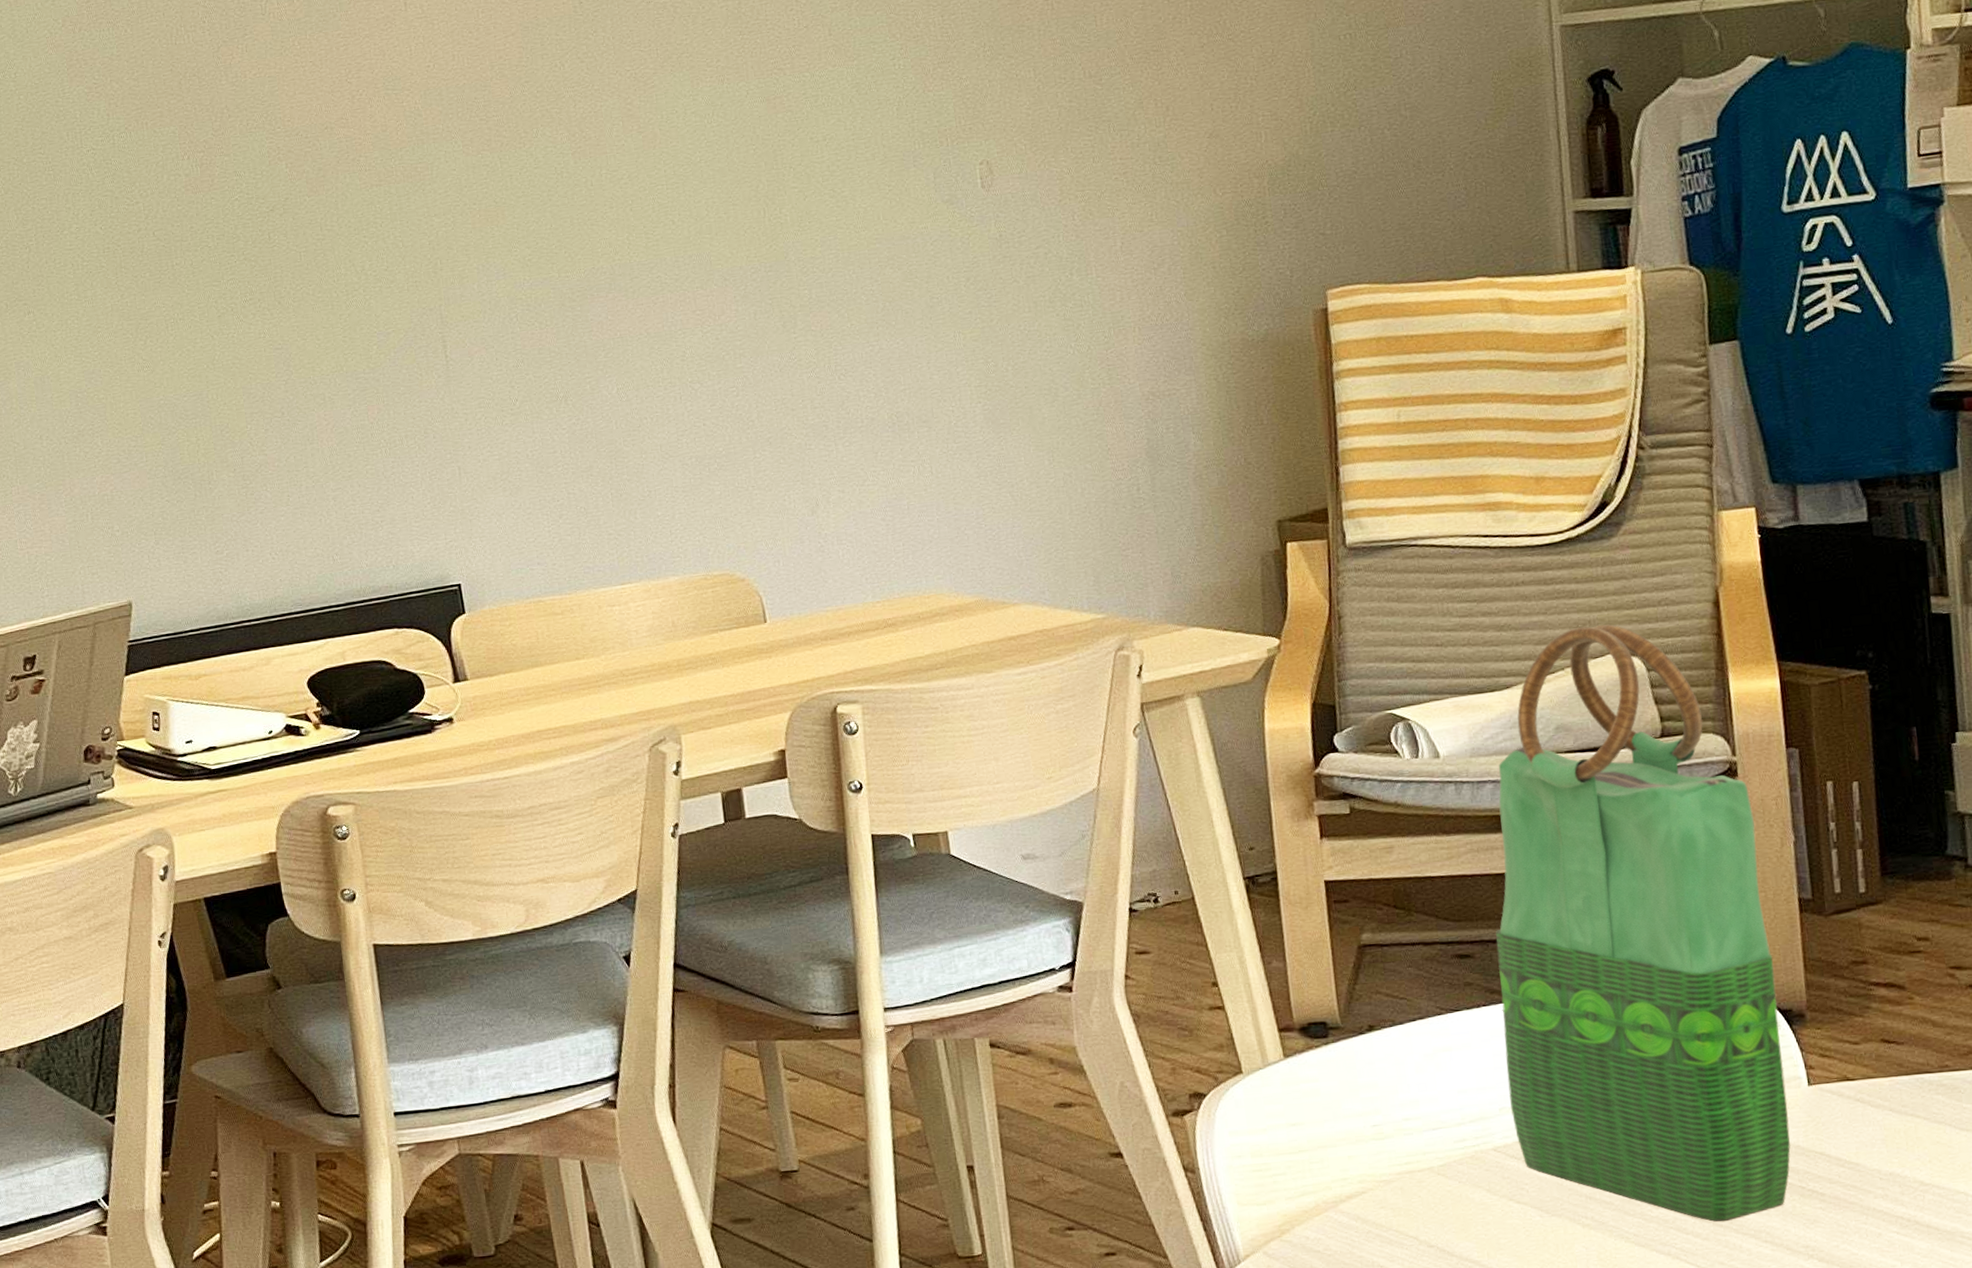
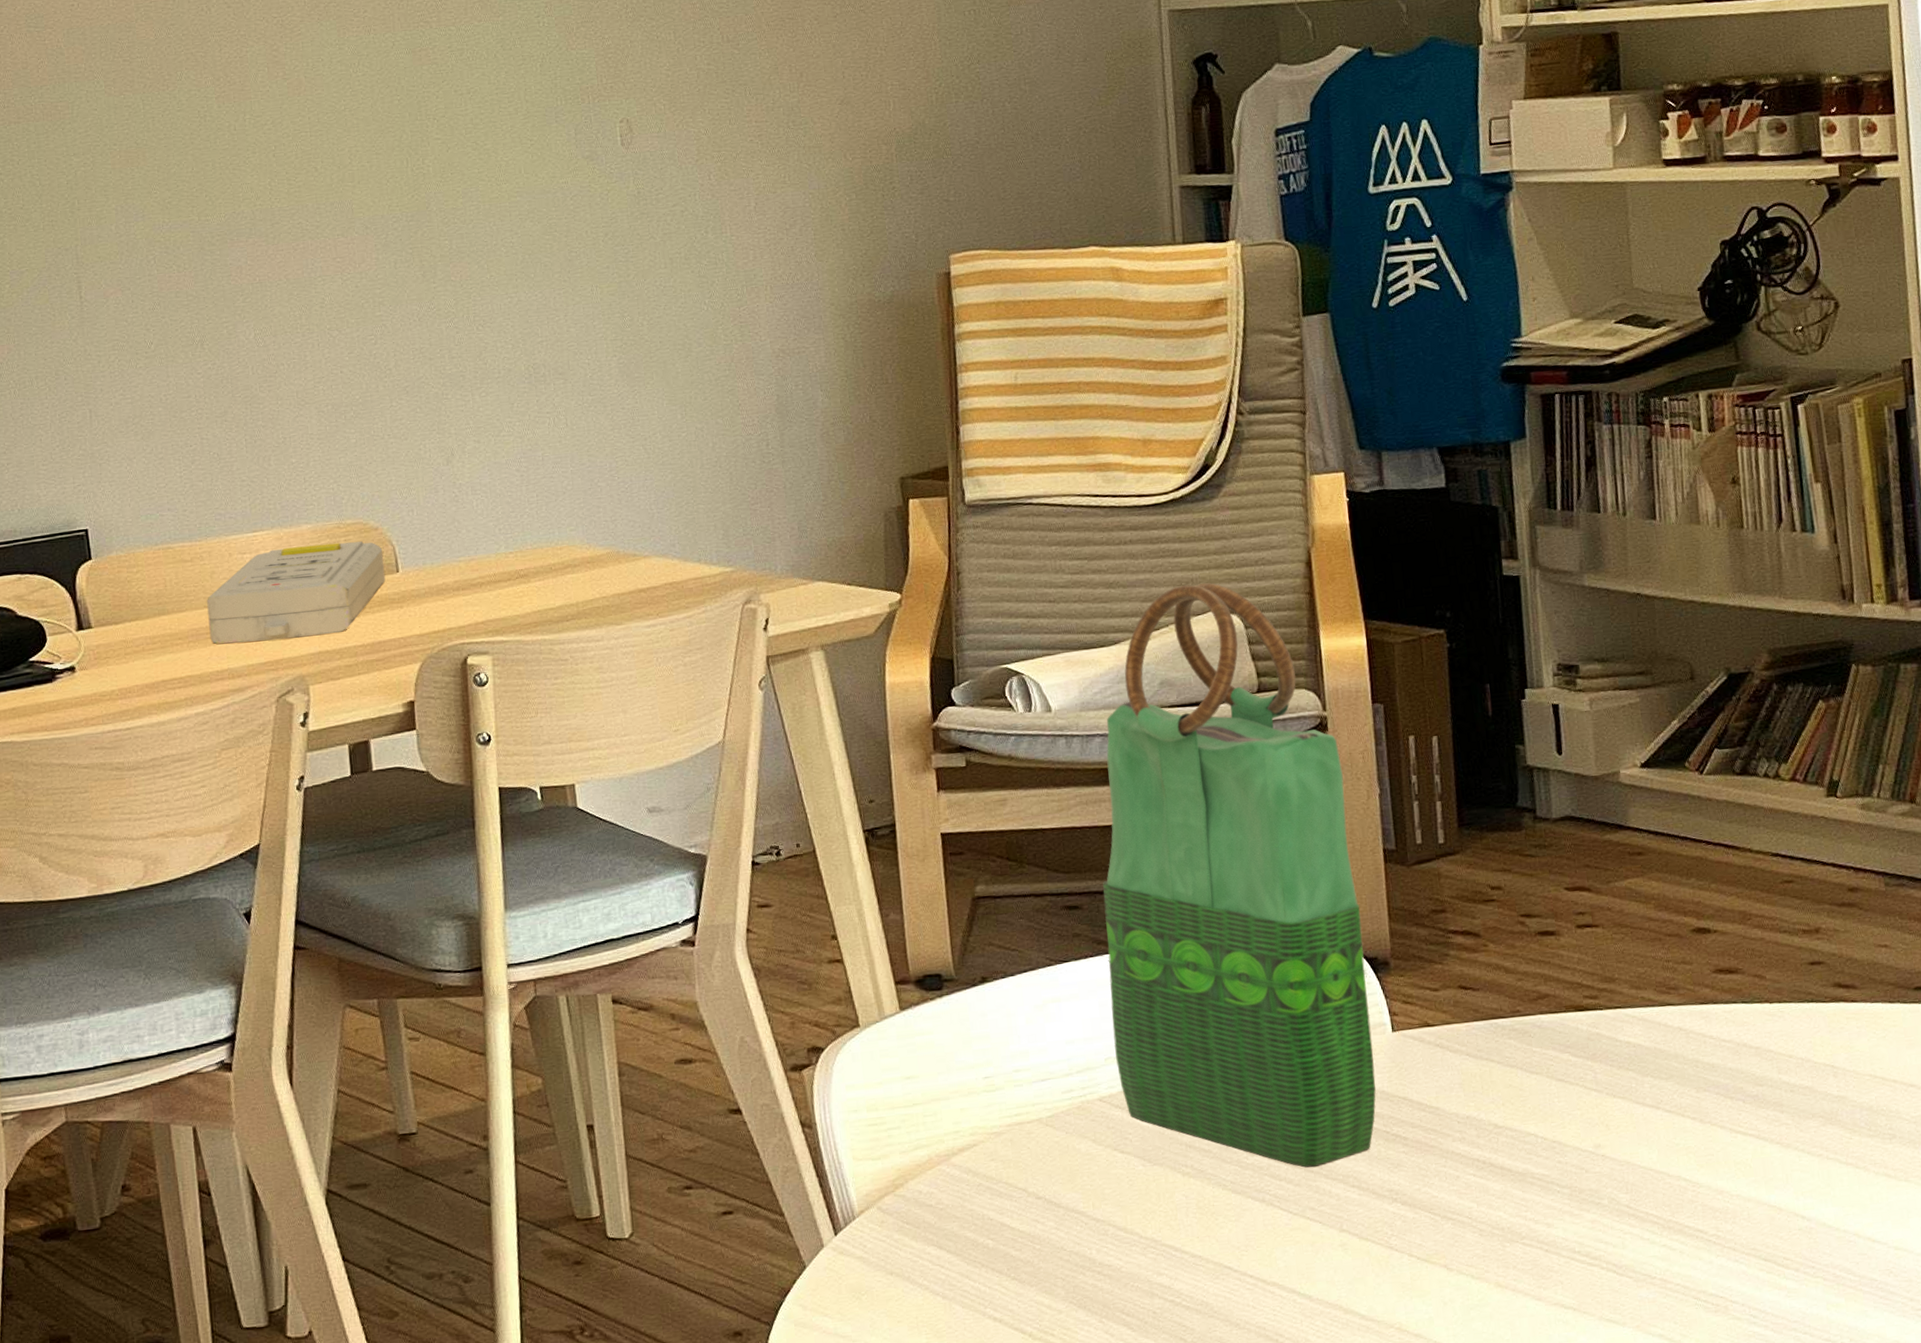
power strip: none [578,592,754,696] -> present [207,541,386,645]

